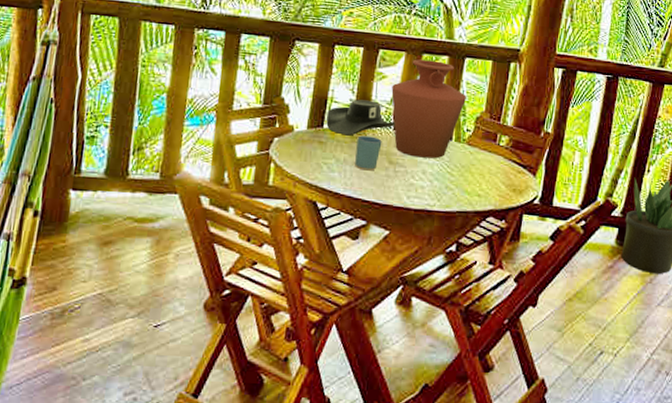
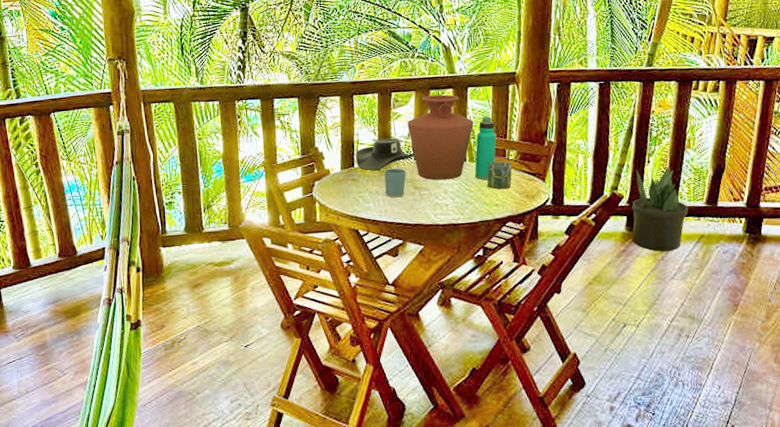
water bottle: none [459,93,490,166] -> present [475,116,497,181]
cup: none [472,145,503,179] -> present [487,161,513,190]

